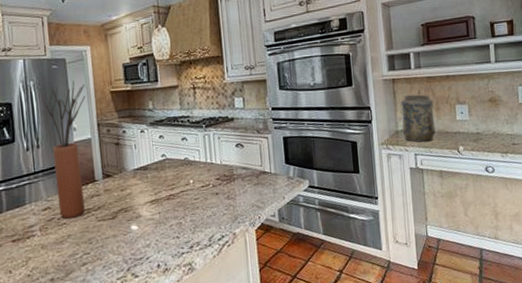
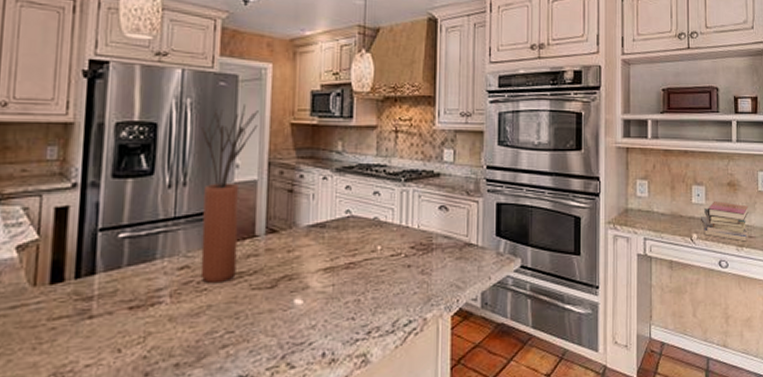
decorative vase: present [401,94,436,143] -> none [632,168,669,225]
books: none [465,116,511,149] -> present [700,201,748,242]

